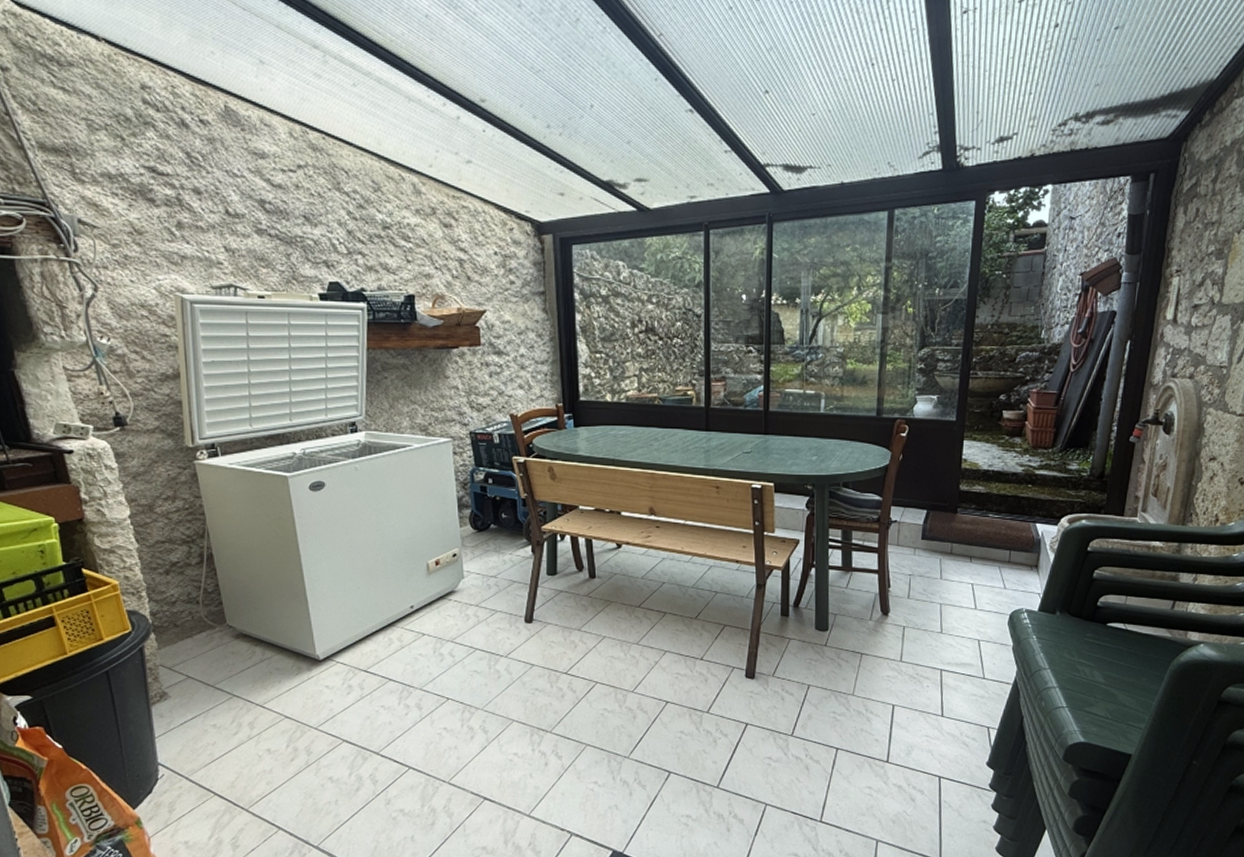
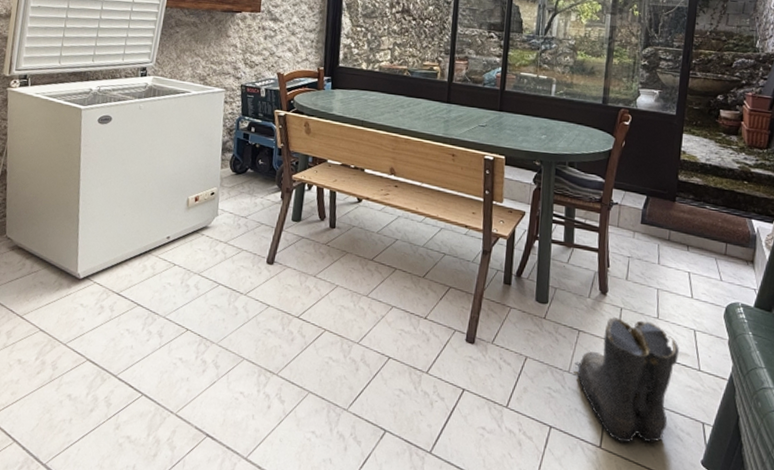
boots: none [858,637,963,755] -> present [574,317,679,443]

